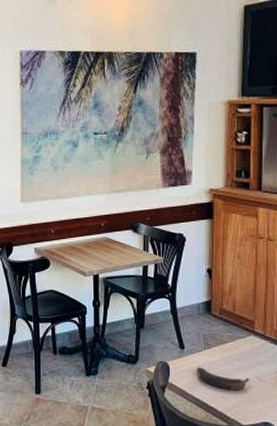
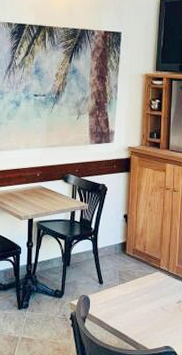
banana: present [196,367,251,390] -> none [112,300,156,319]

